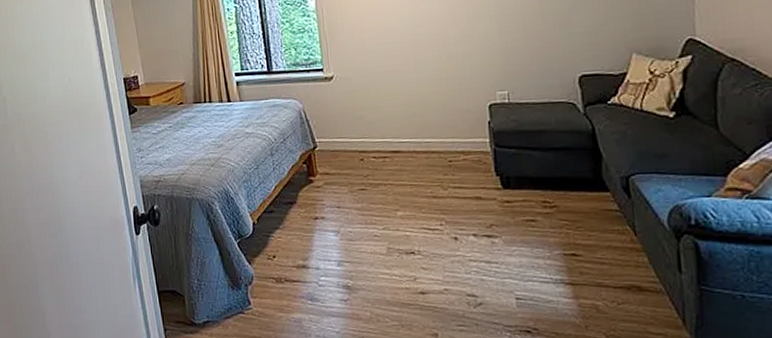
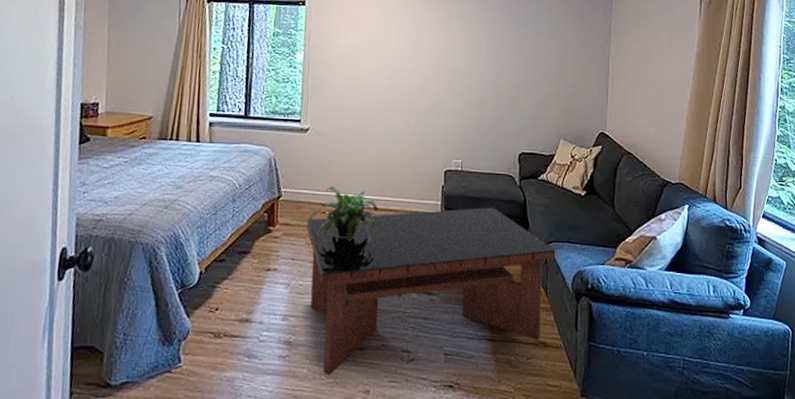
coffee table: none [346,140,642,319] -> present [306,207,556,376]
potted plant: none [347,132,420,188] -> present [308,185,379,244]

